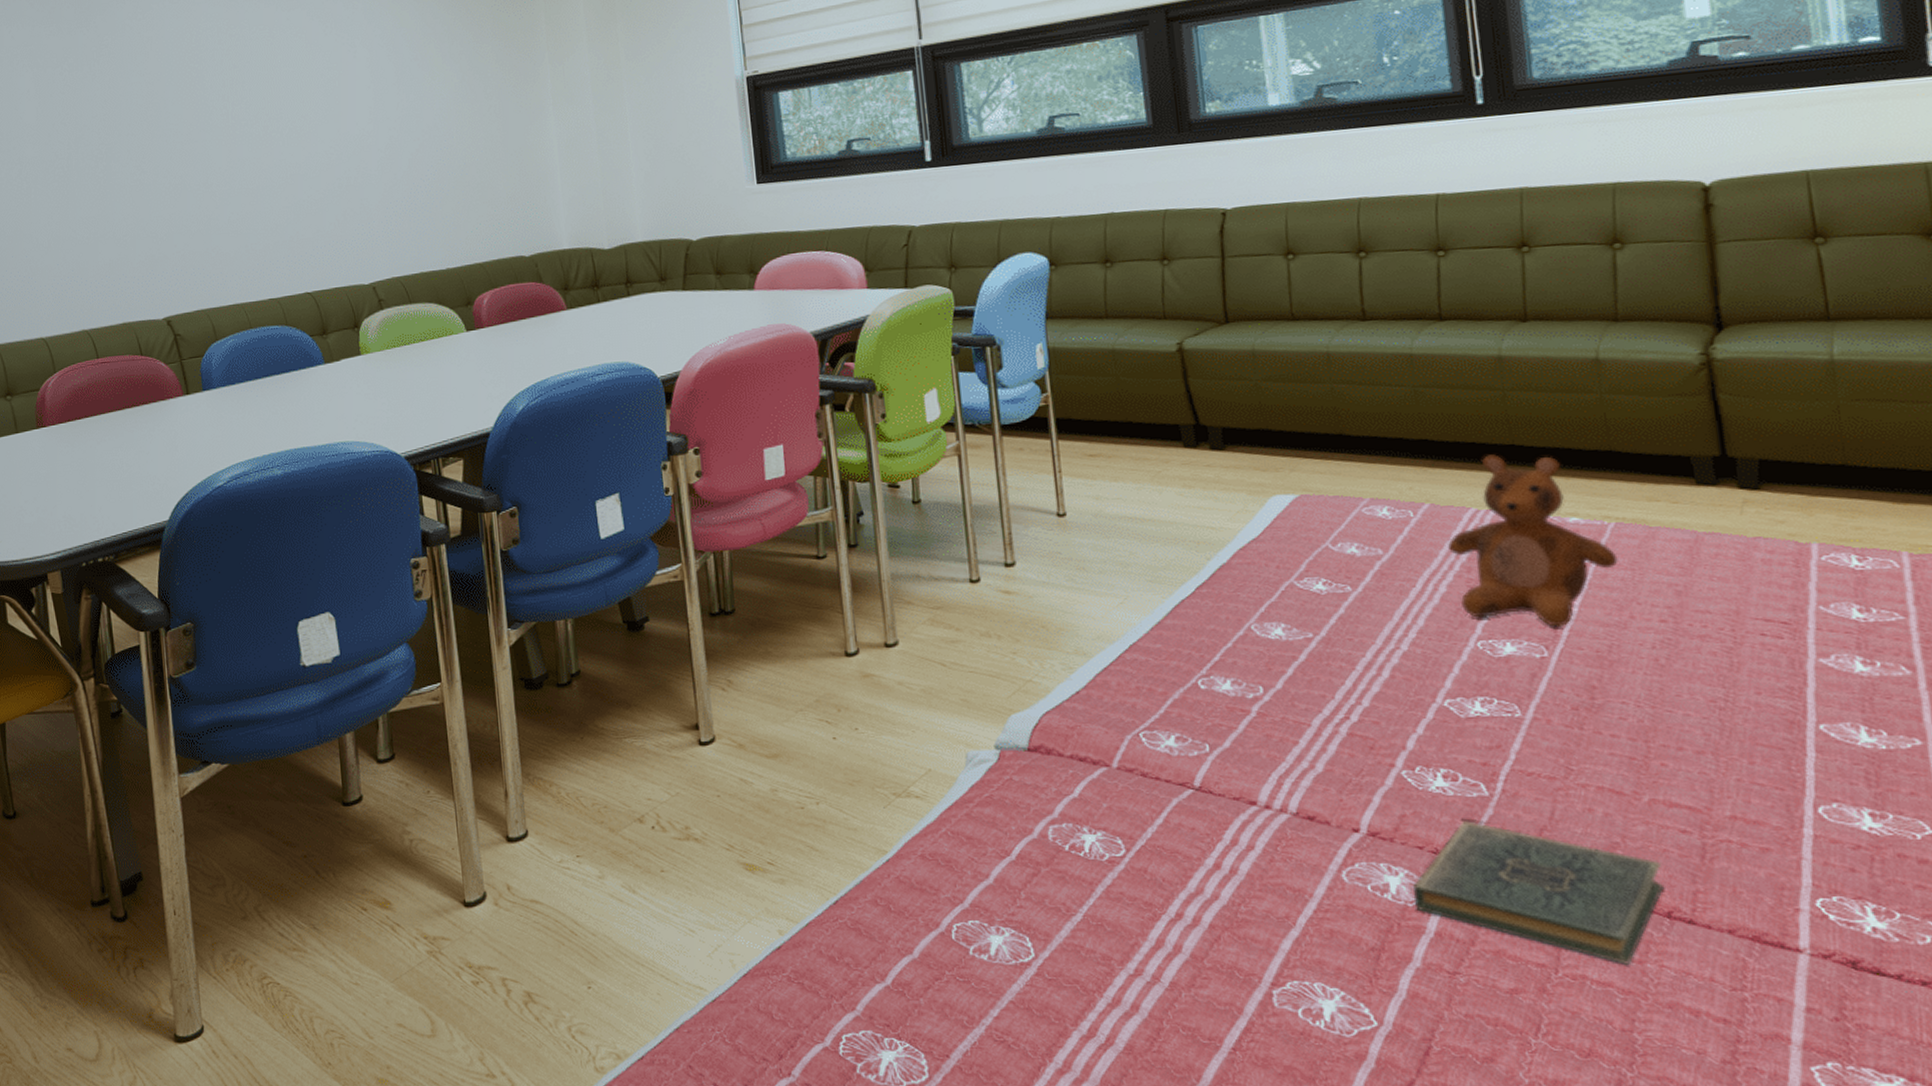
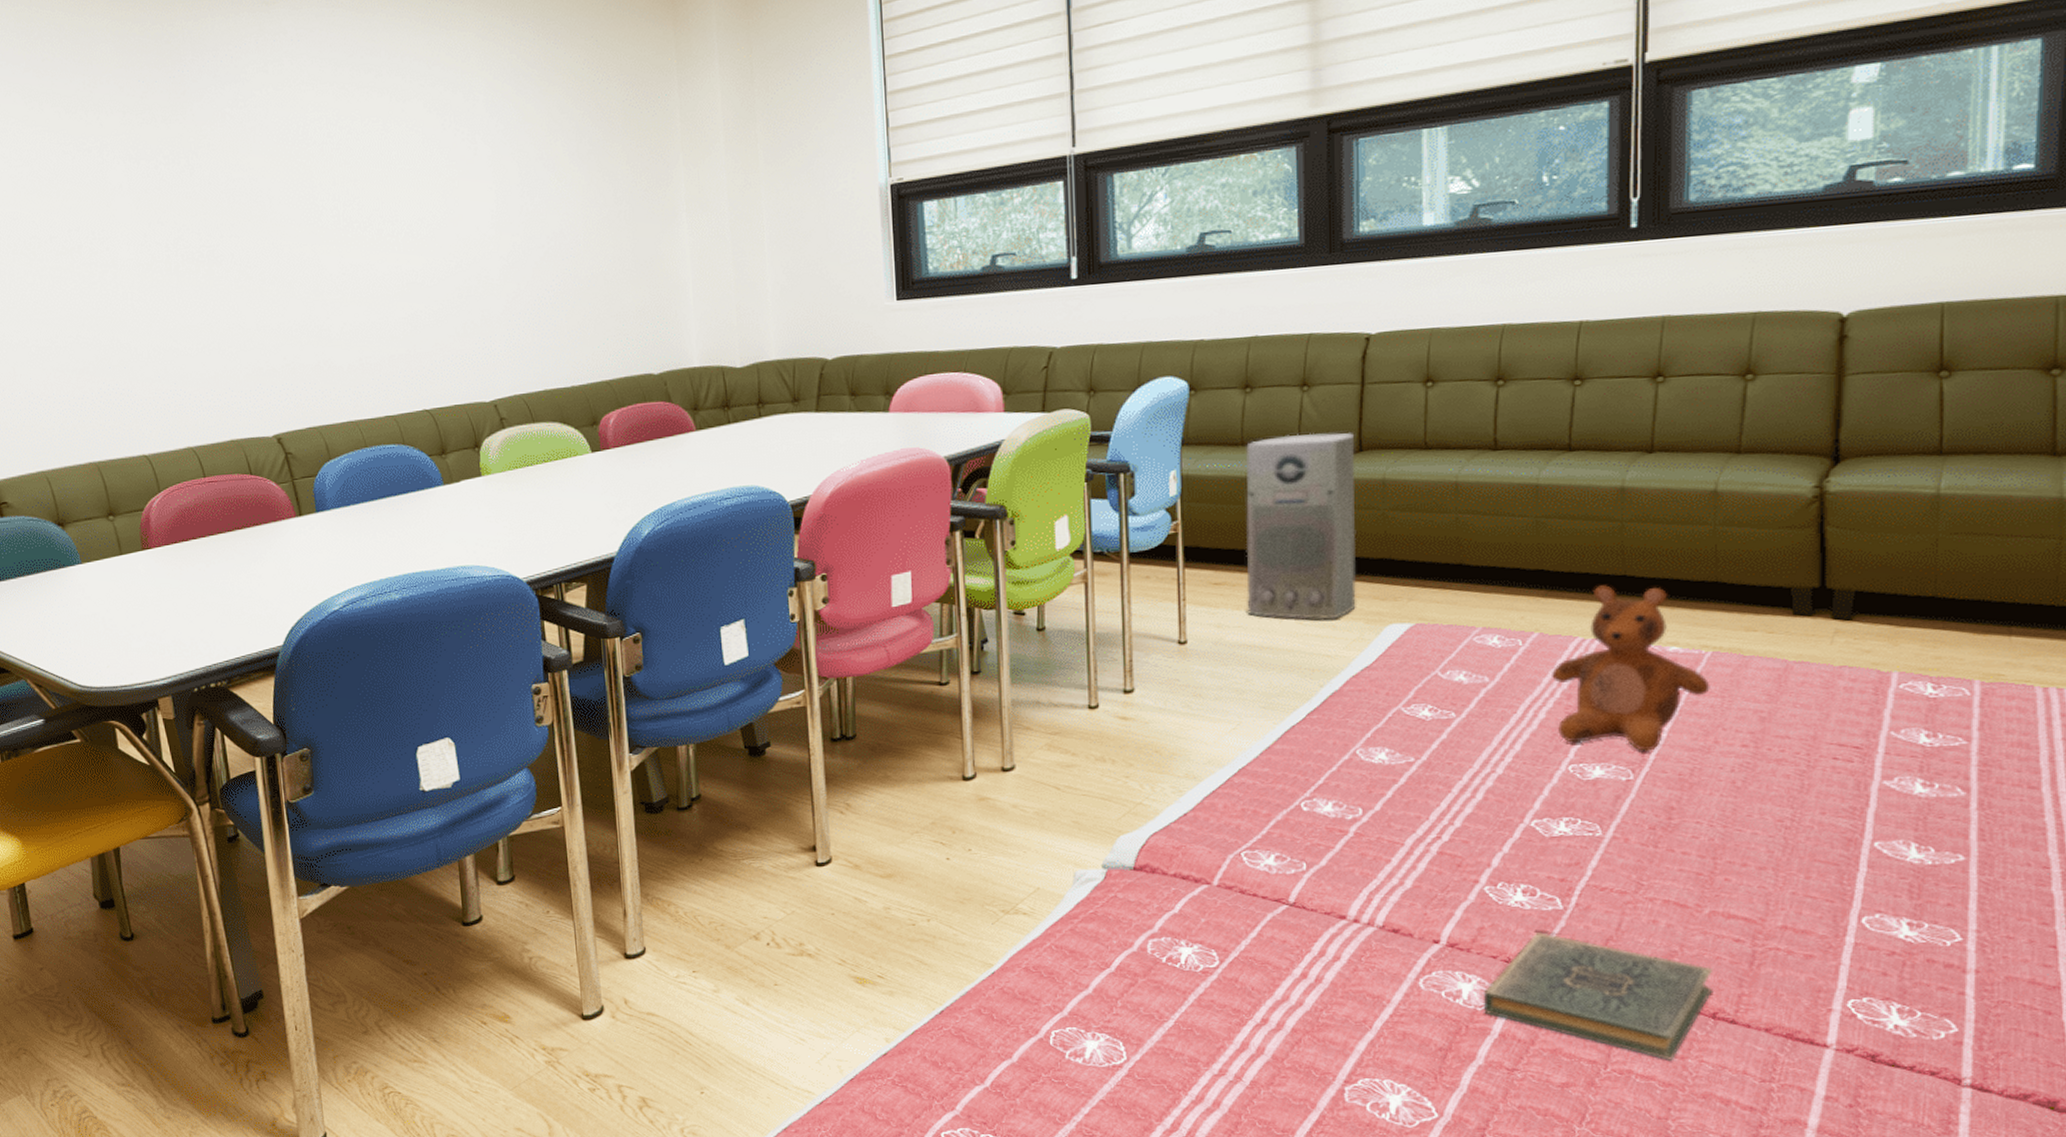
air purifier: none [1111,305,1237,492] -> present [1245,432,1357,620]

